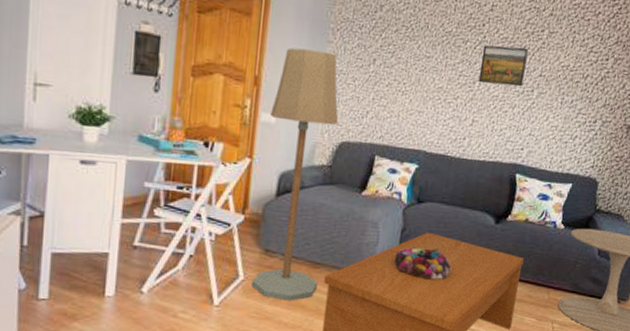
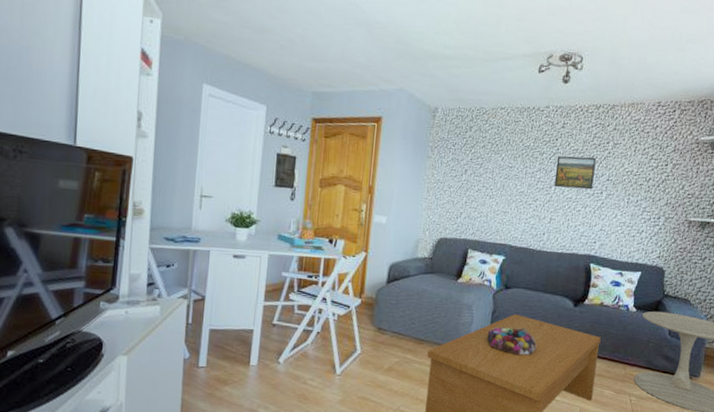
floor lamp: present [251,47,339,301] -> none [367,162,438,372]

